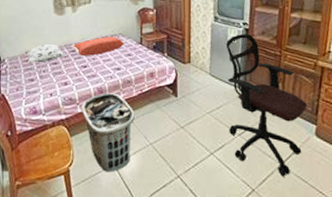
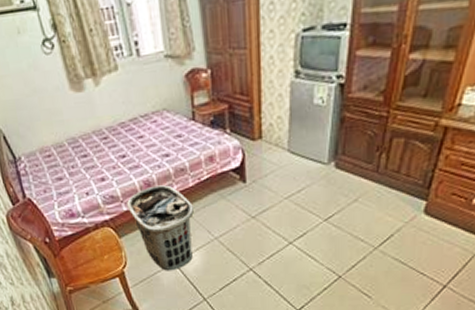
decorative pillow: present [24,44,66,63] -> none [43,131,97,158]
pillow: present [71,37,125,56] -> none [101,114,172,143]
office chair: present [225,34,307,177] -> none [310,91,418,261]

